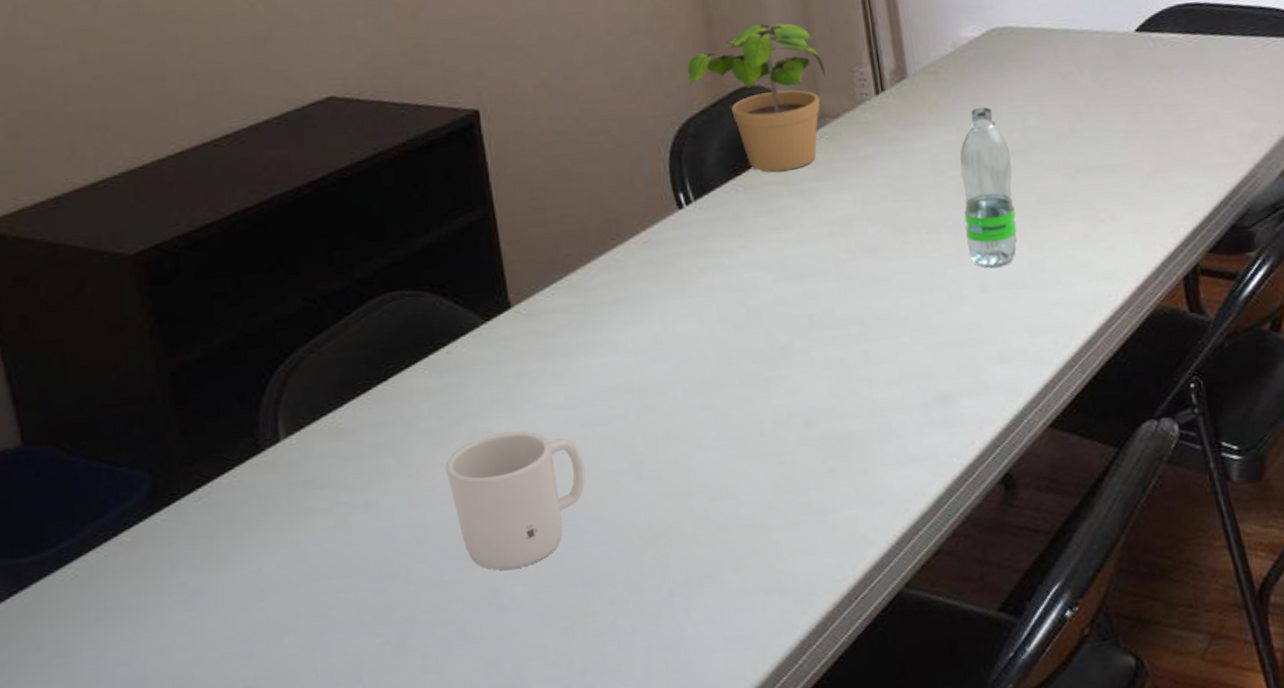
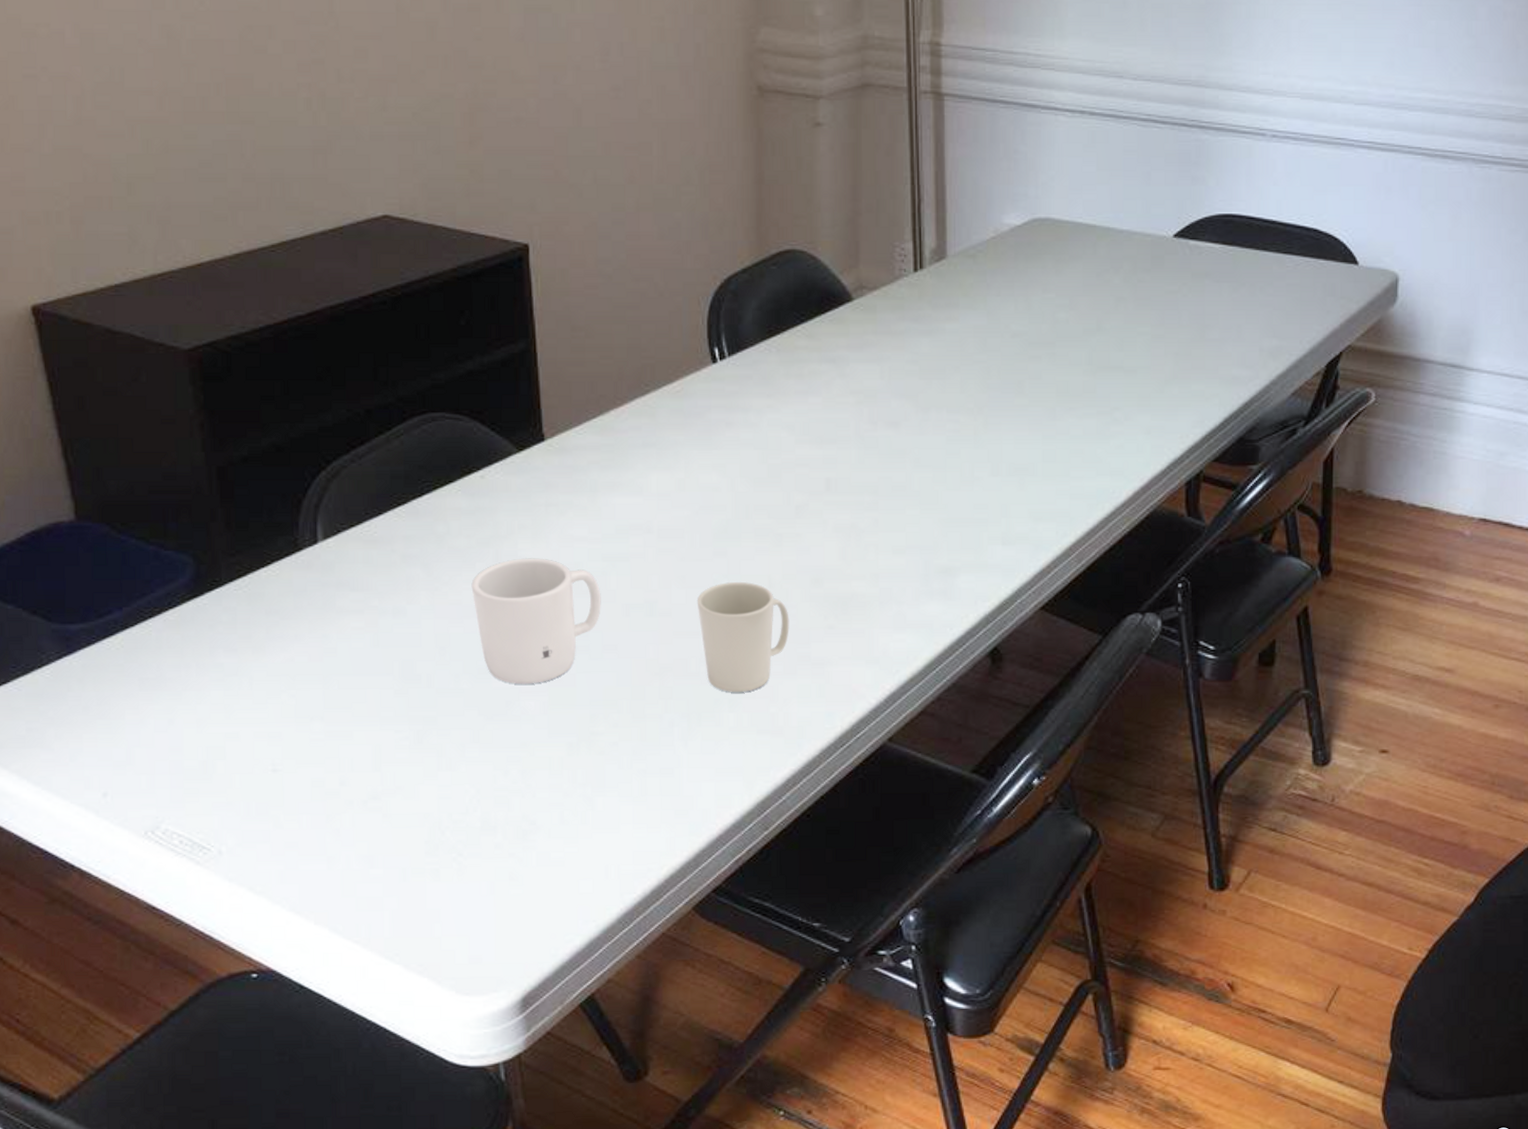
mug: none [685,432,787,553] -> present [697,582,789,692]
potted plant: present [687,23,826,172] -> none [734,188,868,338]
bottle: present [960,107,1017,267] -> none [985,295,1037,453]

